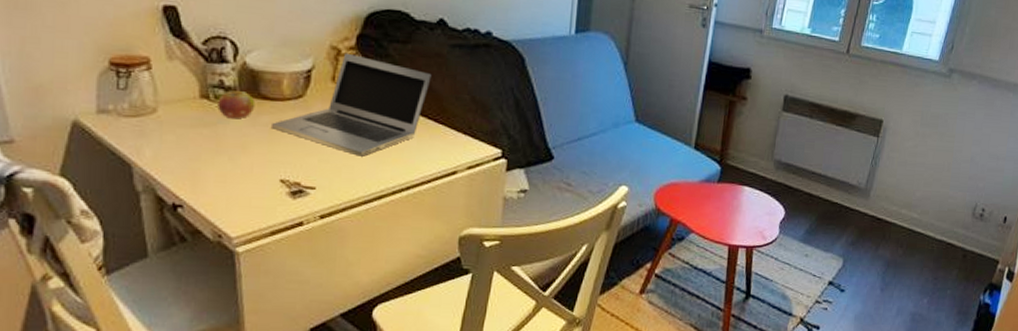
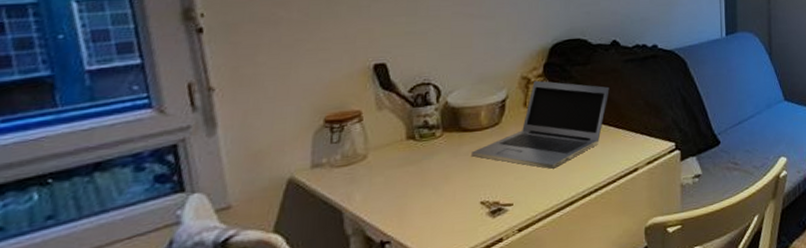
fruit: present [217,91,256,119] -> none [422,127,457,154]

